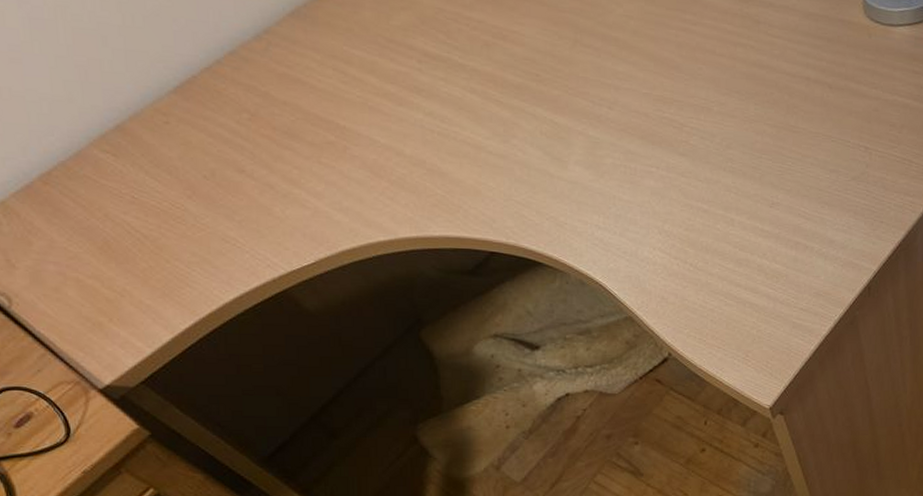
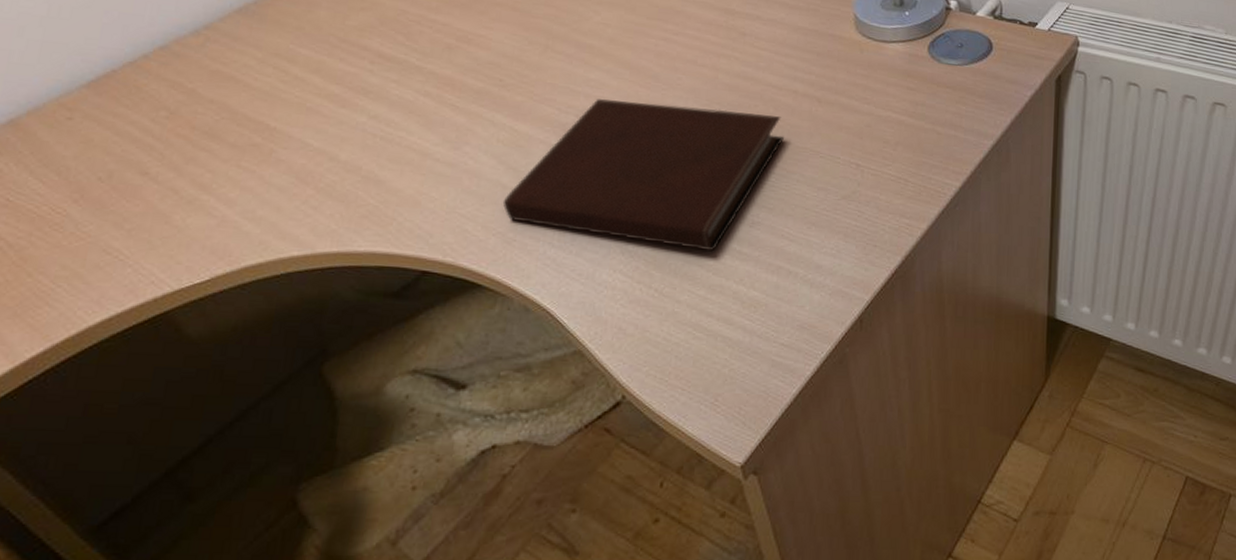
notebook: none [552,91,799,230] -> present [502,99,785,252]

